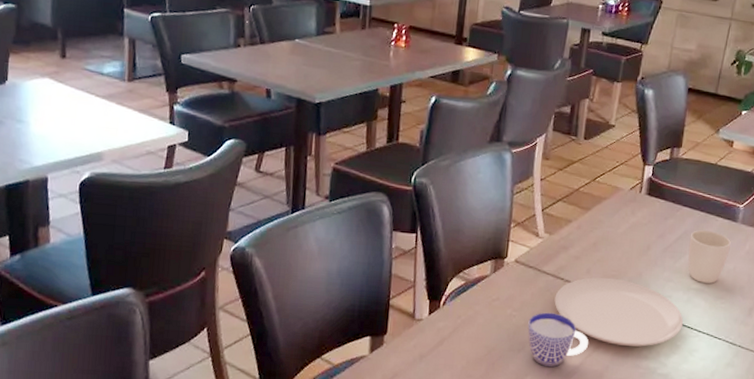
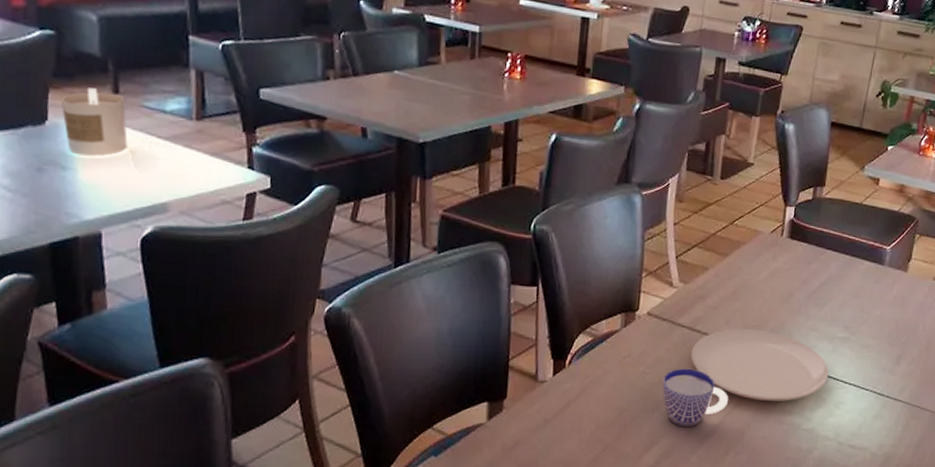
candle: none [18,53,72,112] -> present [60,88,128,157]
cup: present [687,230,731,284] -> none [832,274,878,331]

